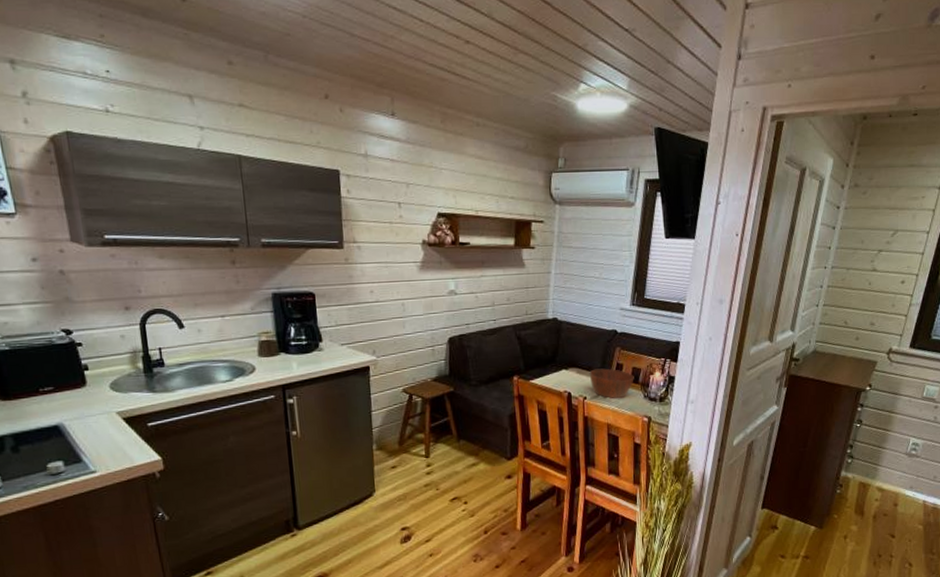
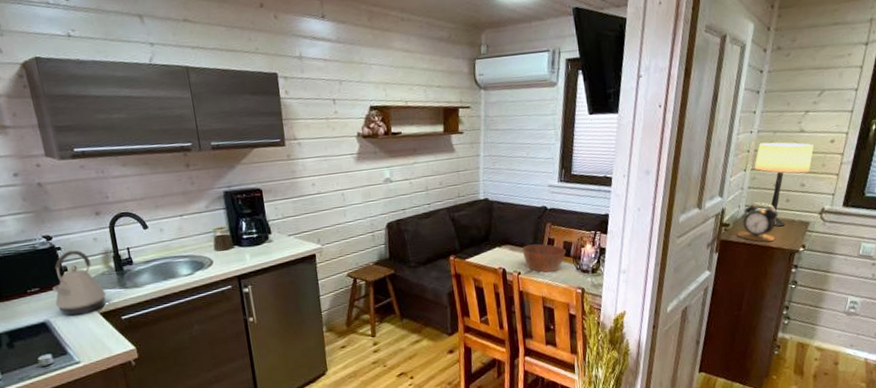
kettle: none [69,347,132,419] -> present [53,250,107,316]
alarm clock: none [806,338,847,380] -> present [737,202,778,242]
table lamp: none [826,279,886,365] -> present [754,142,814,227]

